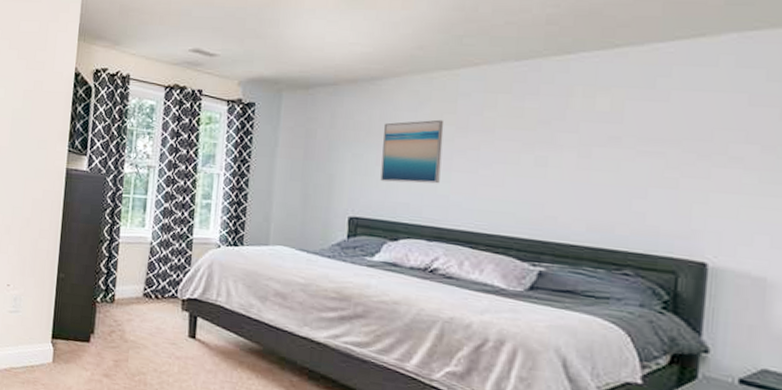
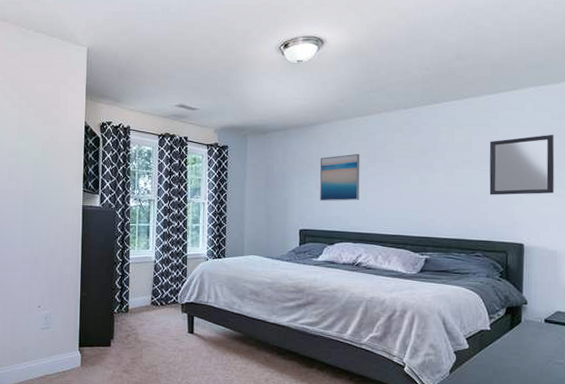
home mirror: none [650,103,770,192] -> present [489,134,555,195]

